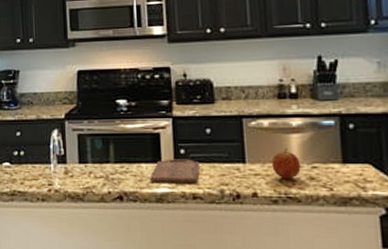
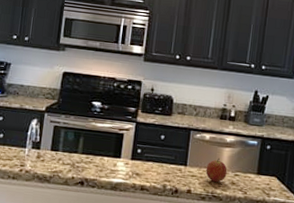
cutting board: present [150,159,199,182] -> none [109,155,151,177]

